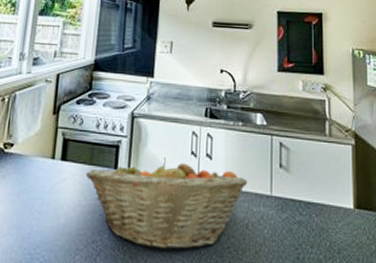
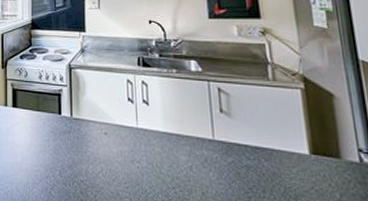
fruit basket: present [85,158,248,250] -> none [34,104,188,188]

